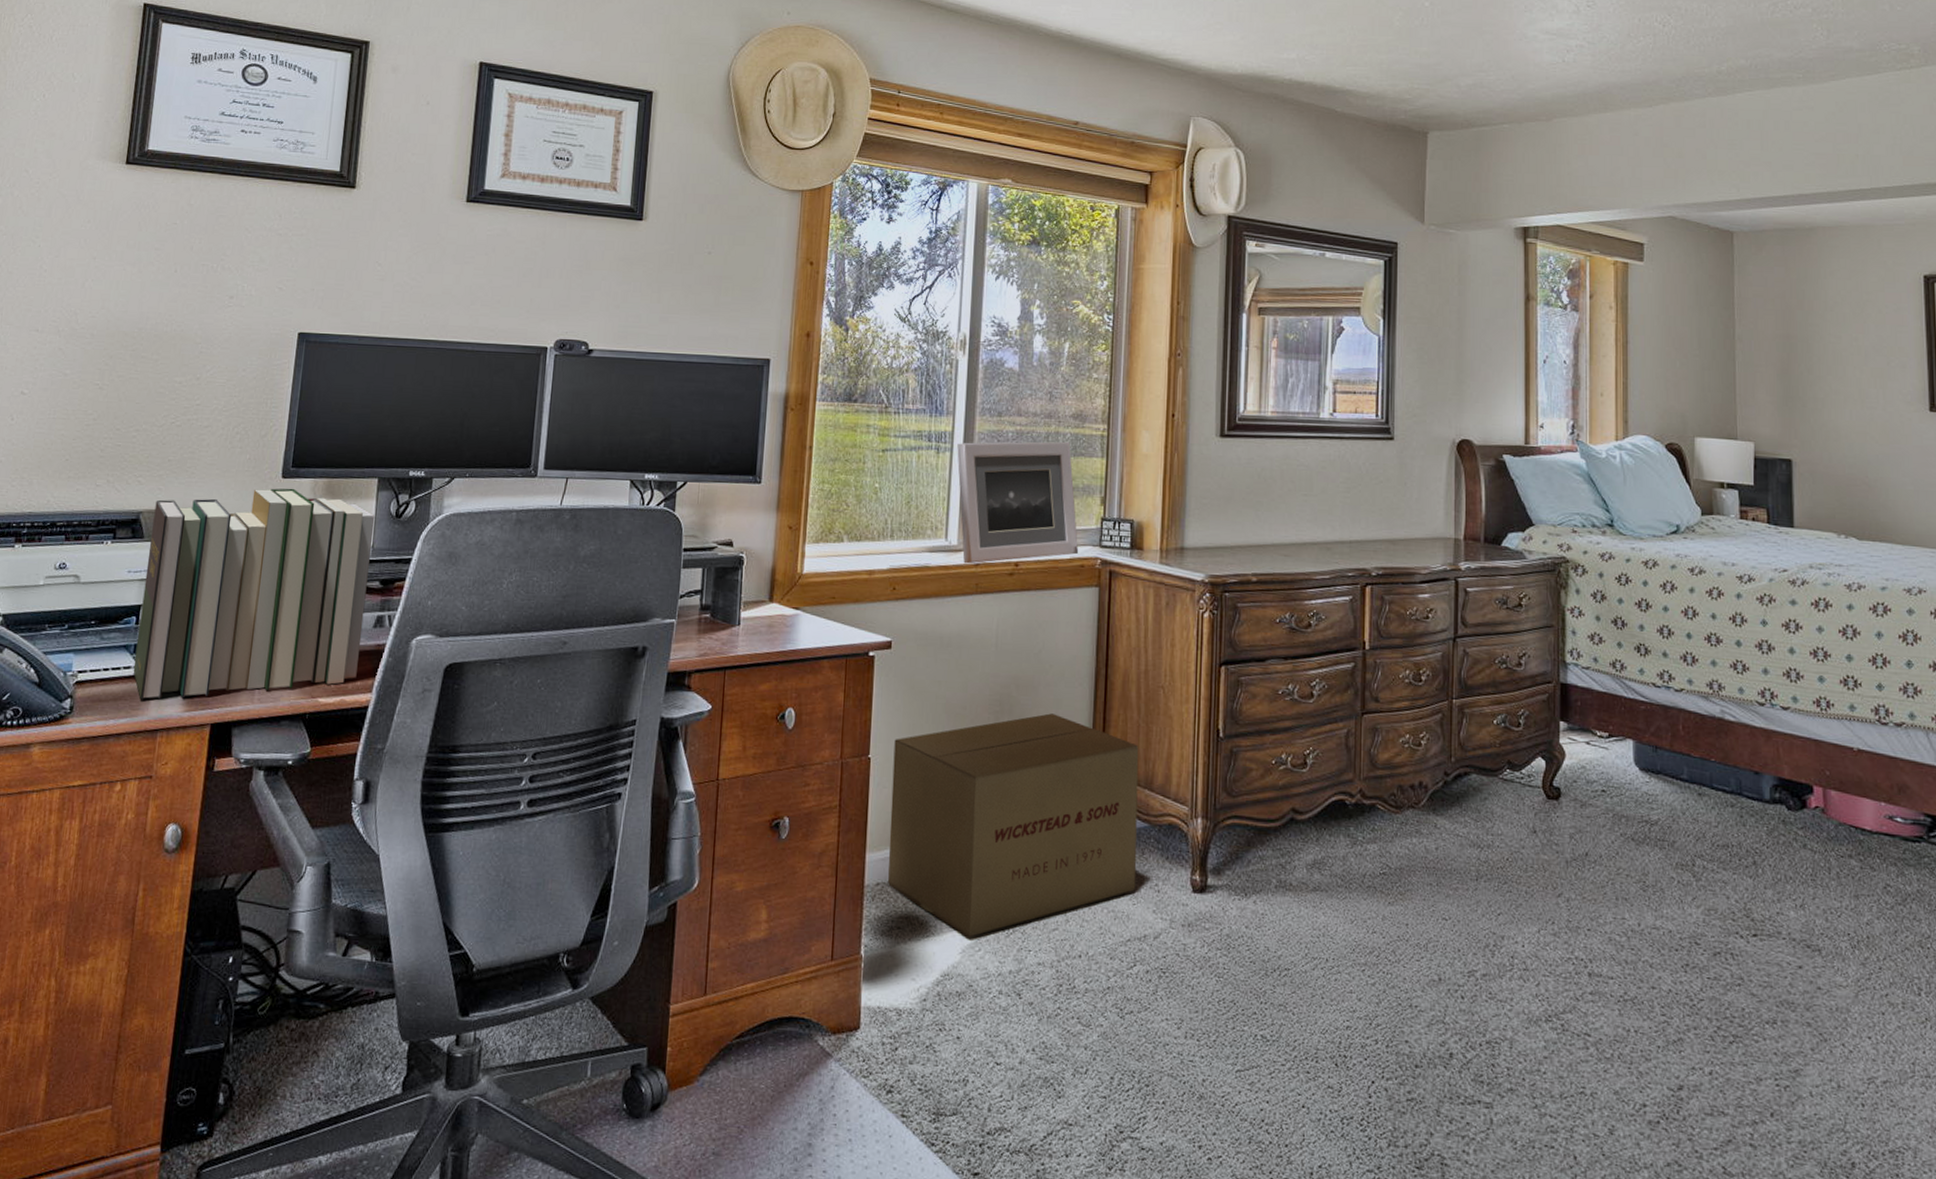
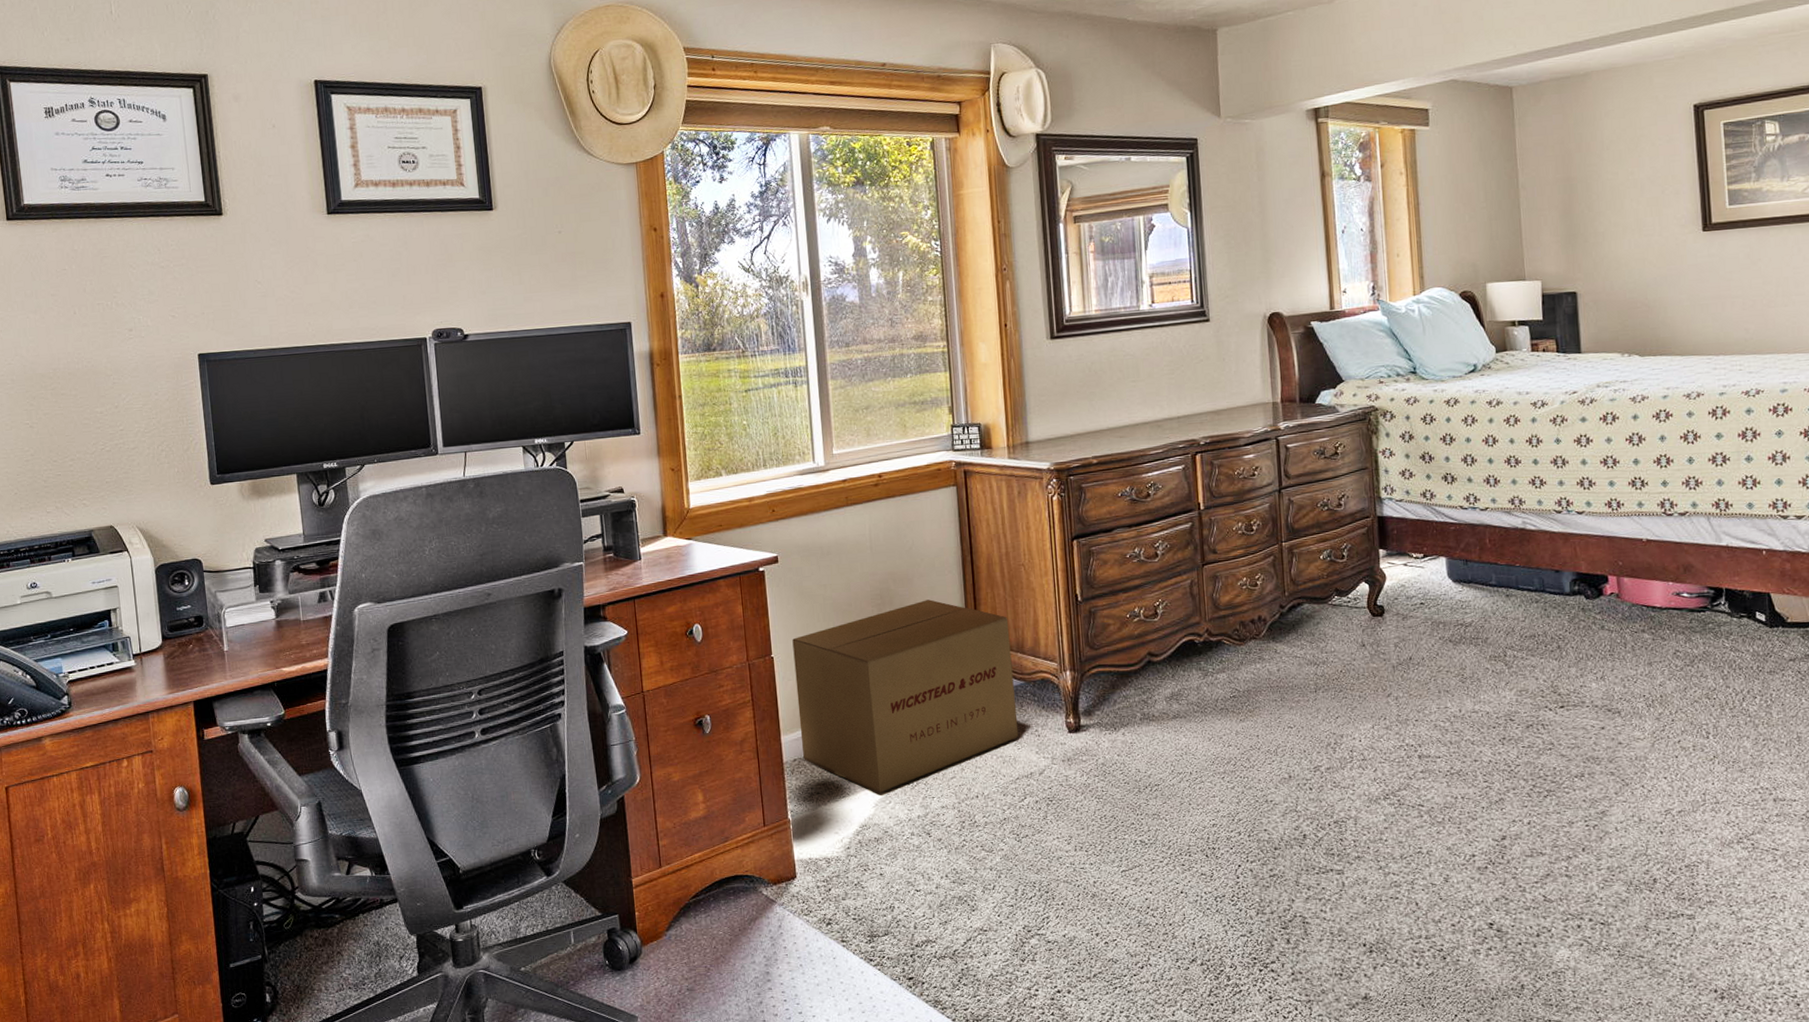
books: present [133,488,375,700] -> none [103,492,312,689]
picture frame: present [957,441,1079,564] -> none [812,361,935,481]

